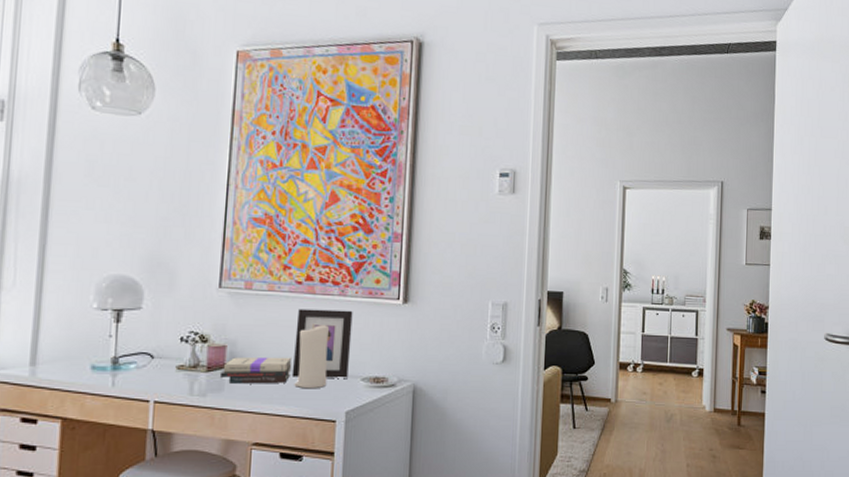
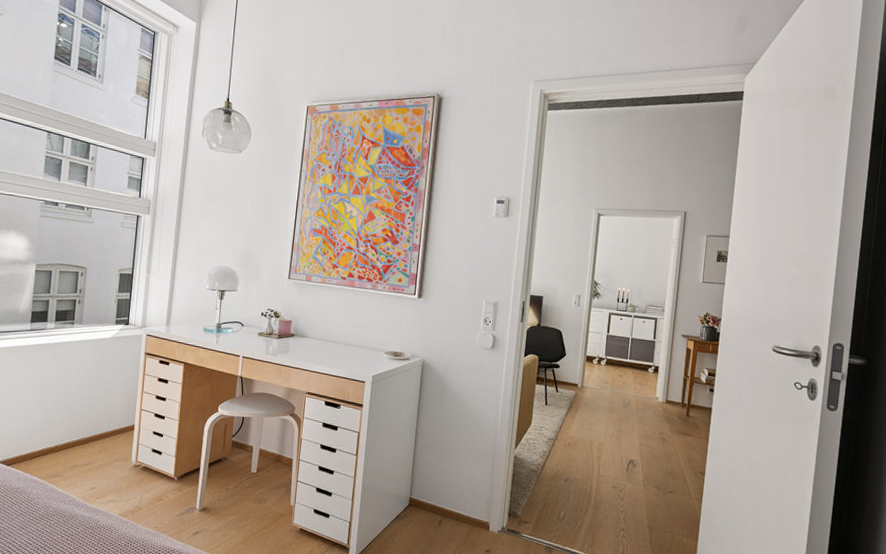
books: present [219,356,292,384] -> none [286,329,336,351]
picture frame: present [291,309,353,378] -> none [335,297,381,351]
candle: present [294,323,330,389] -> none [337,309,364,357]

